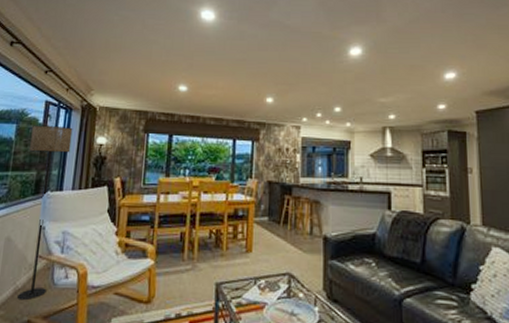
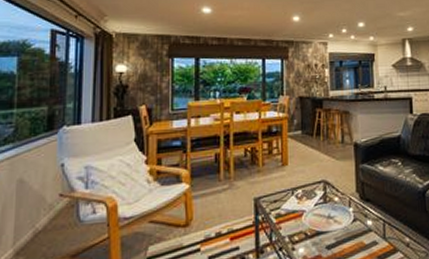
floor lamp: present [16,125,73,301] -> none [37,55,87,243]

